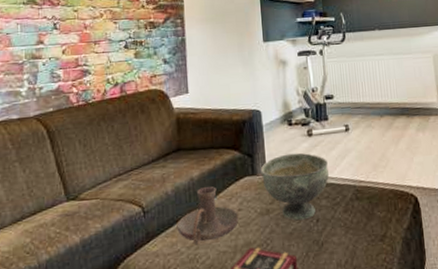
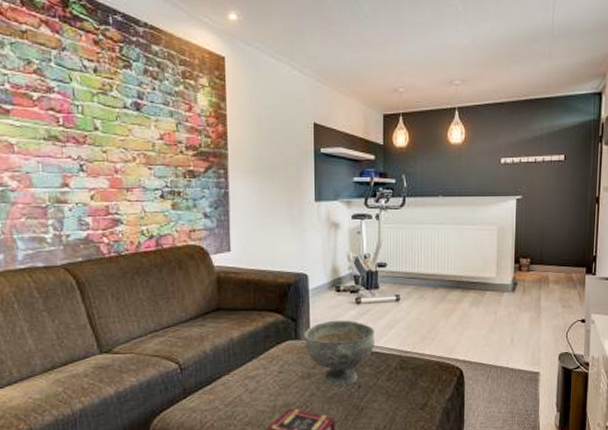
candle holder: present [177,186,239,245] -> none [215,347,279,403]

